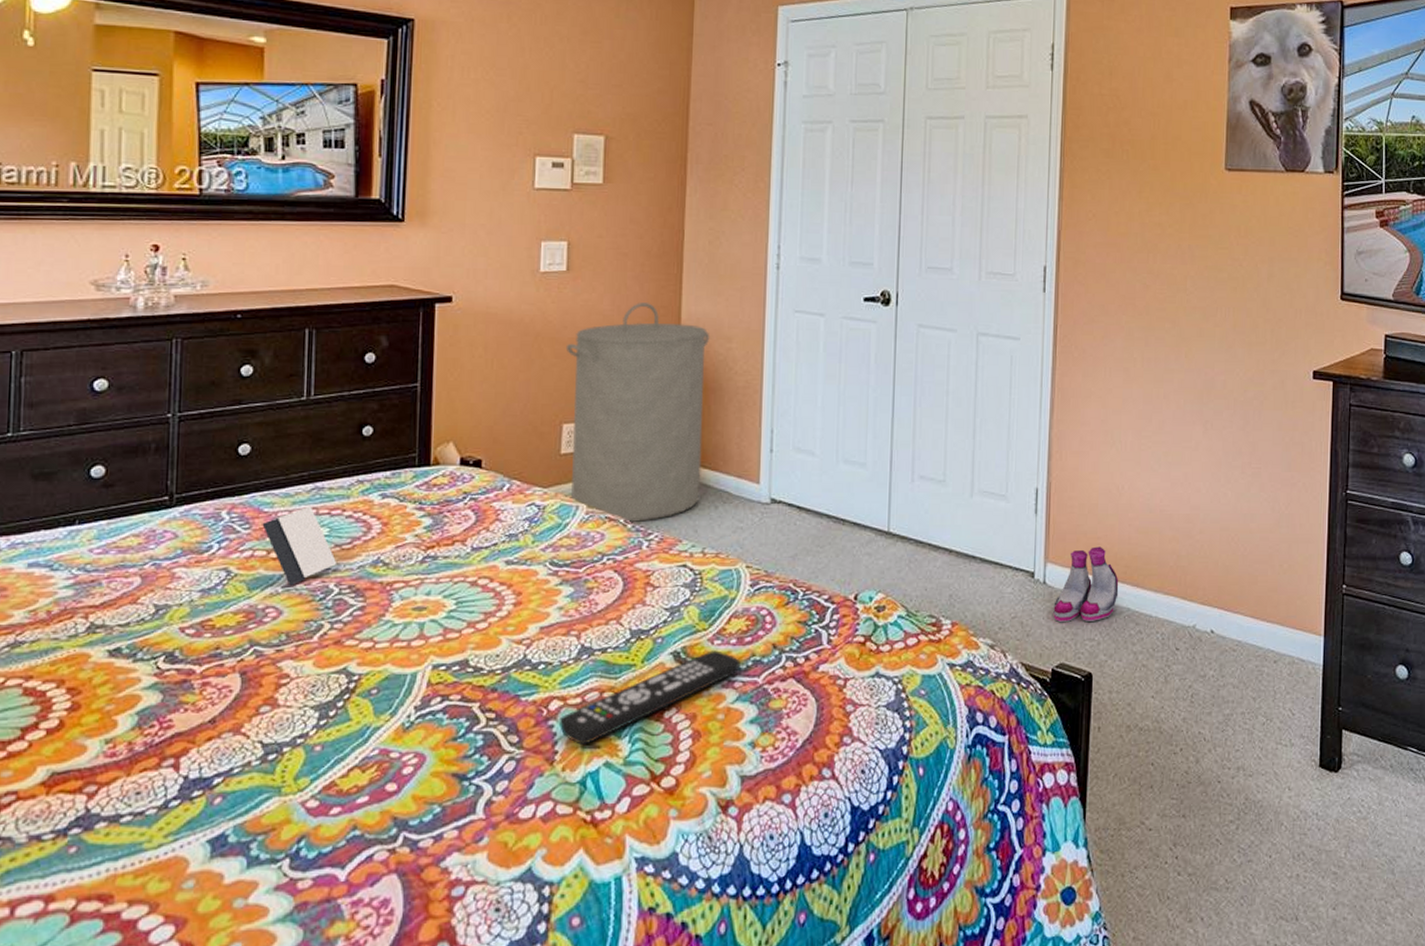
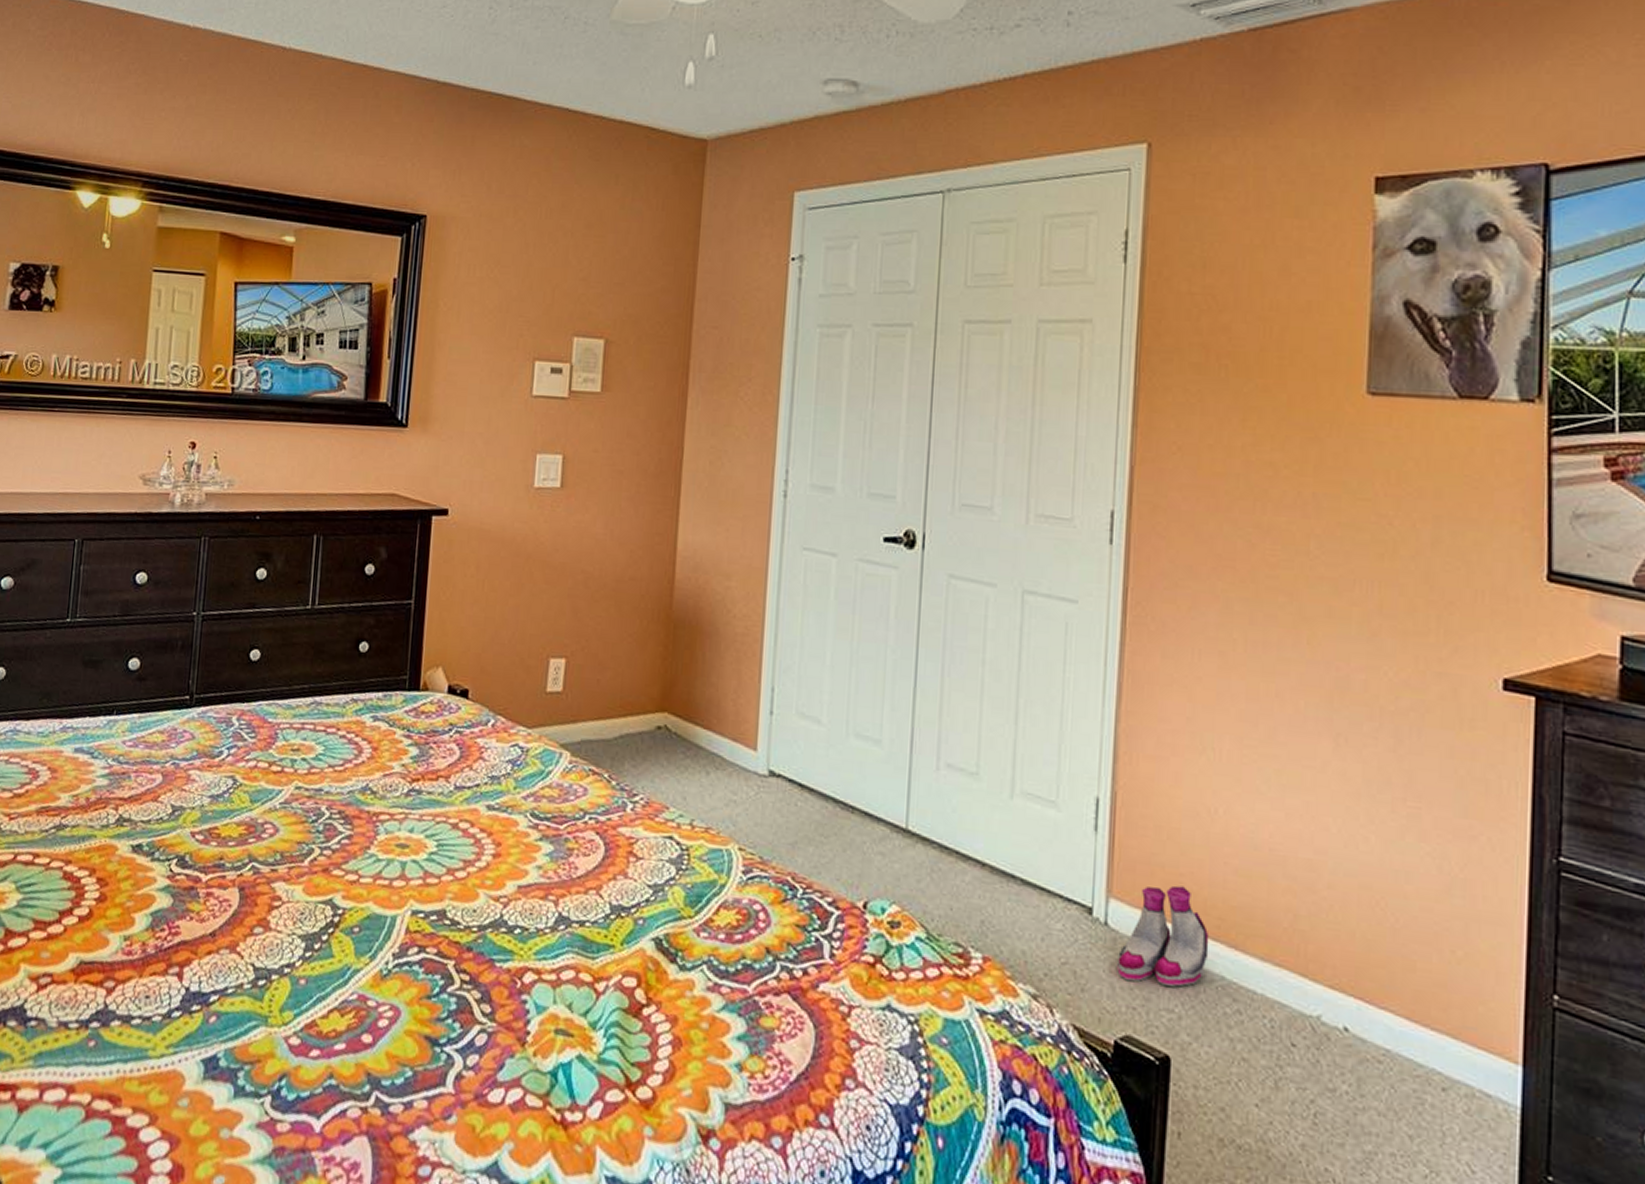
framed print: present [126,506,338,617] -> none [148,720,330,814]
remote control: present [558,650,741,745] -> none [532,943,729,1030]
laundry hamper: present [565,303,710,523] -> none [555,527,708,780]

